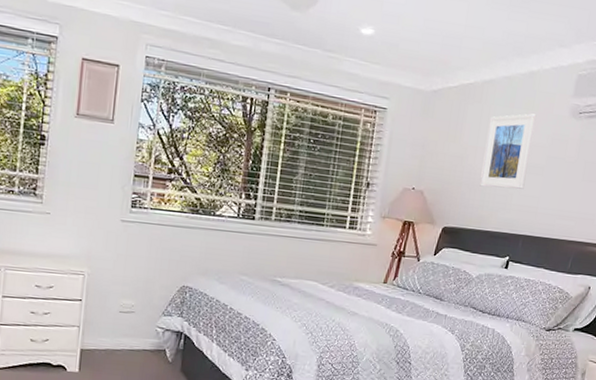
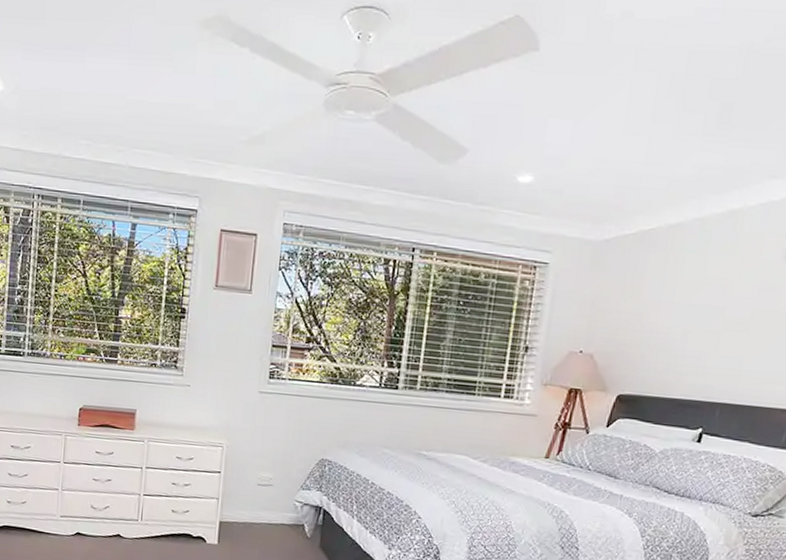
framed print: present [479,113,537,189] -> none [664,260,739,350]

